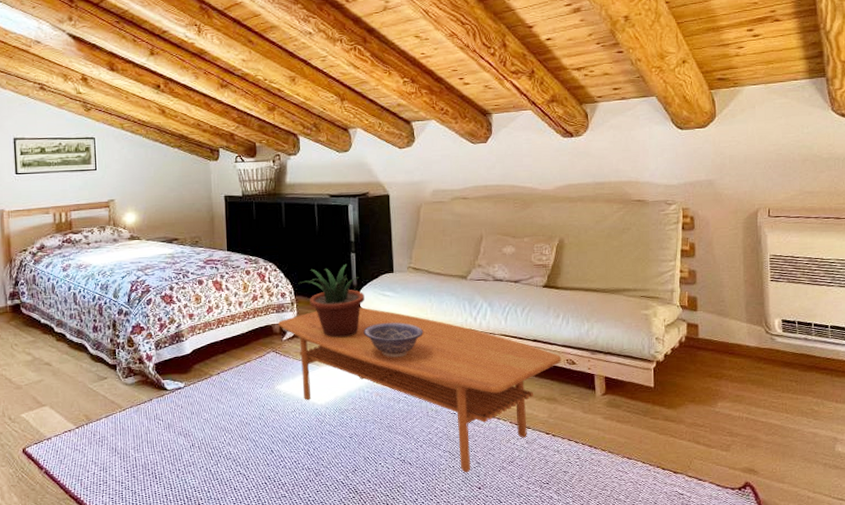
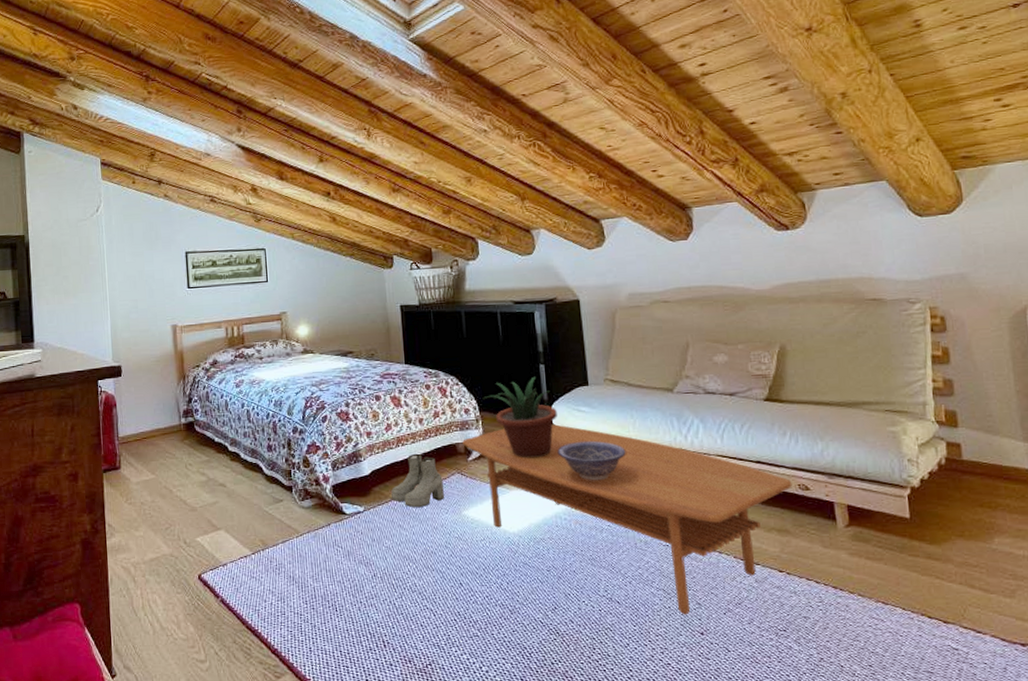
boots: none [211,333,259,383] -> present [391,453,444,507]

